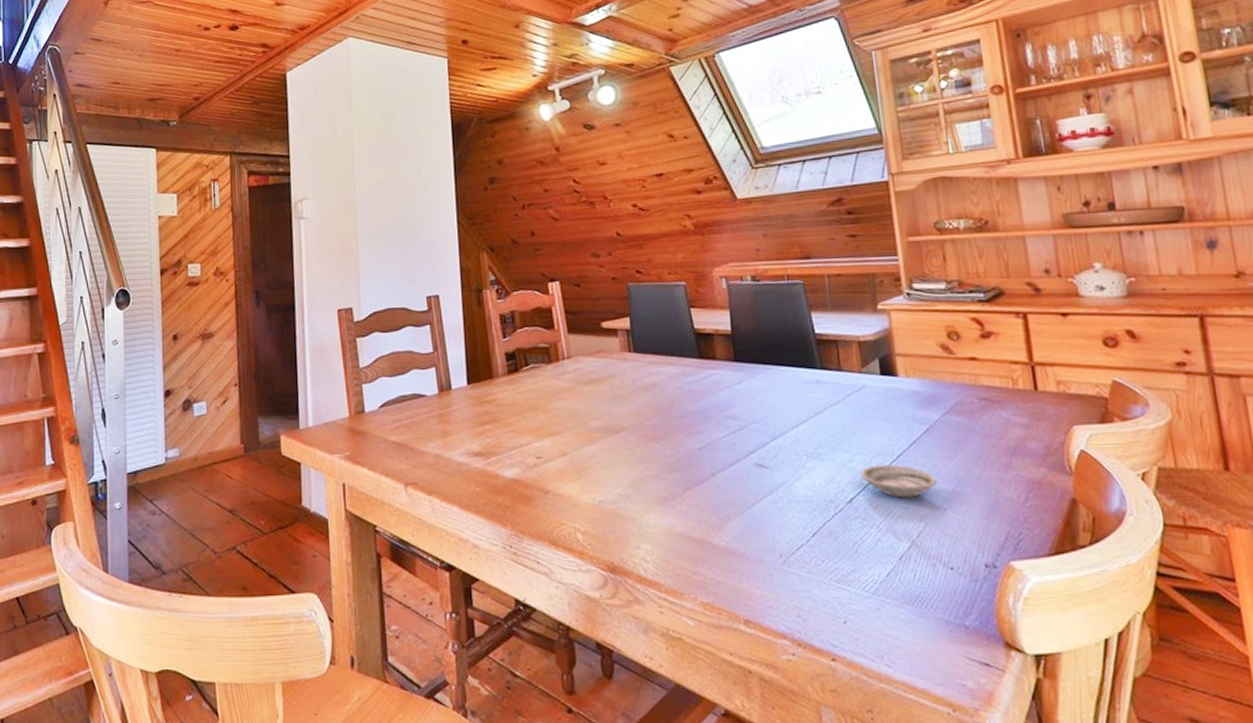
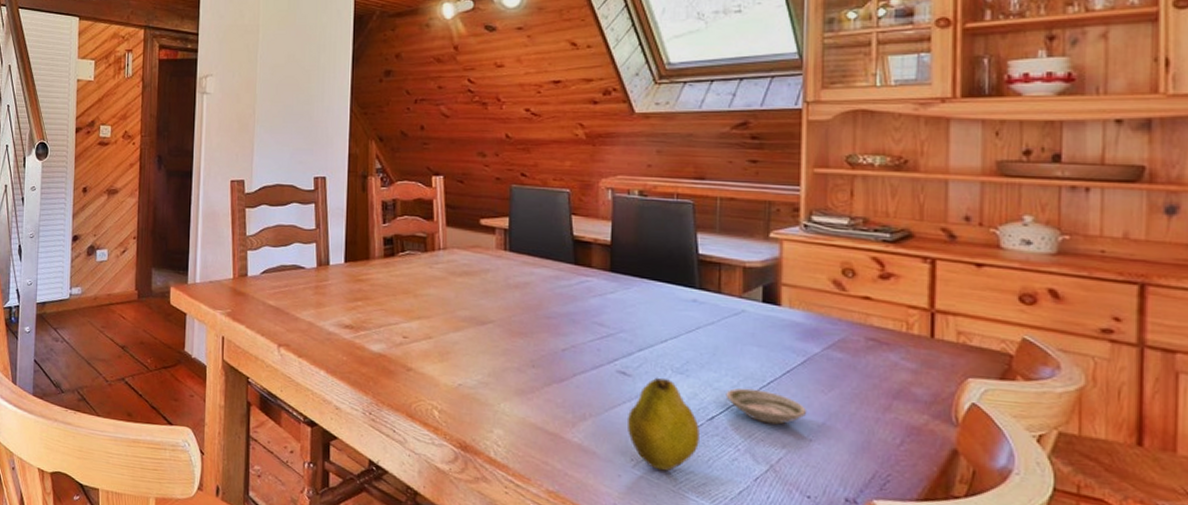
fruit: none [770,465,843,563] -> present [626,377,700,471]

